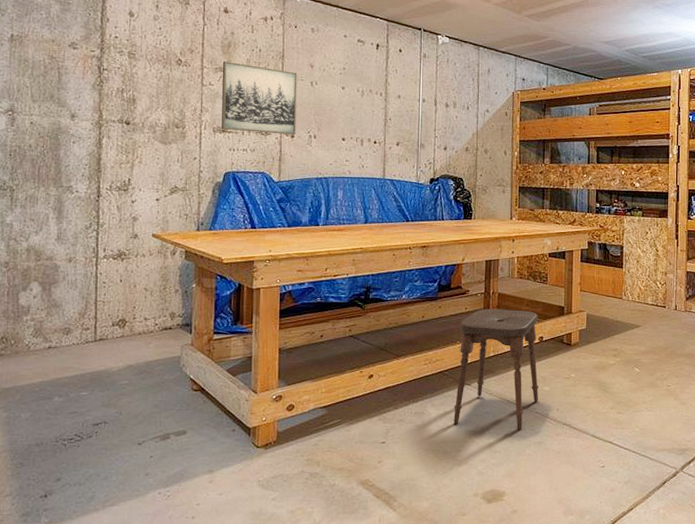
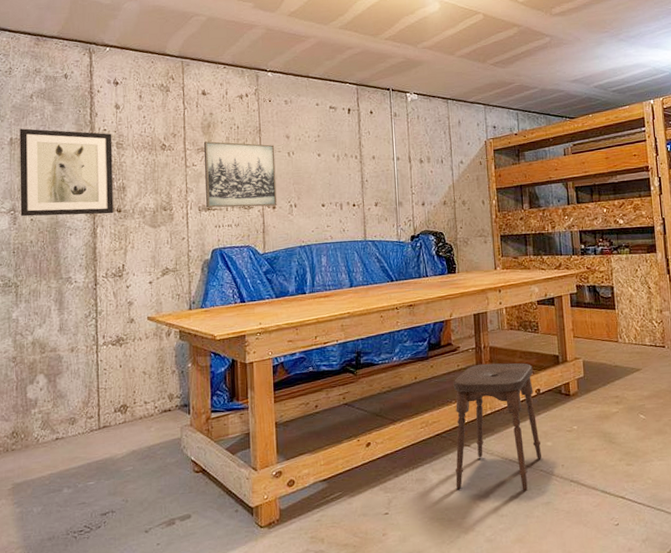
wall art: none [19,26,124,126] -> present [19,128,114,217]

